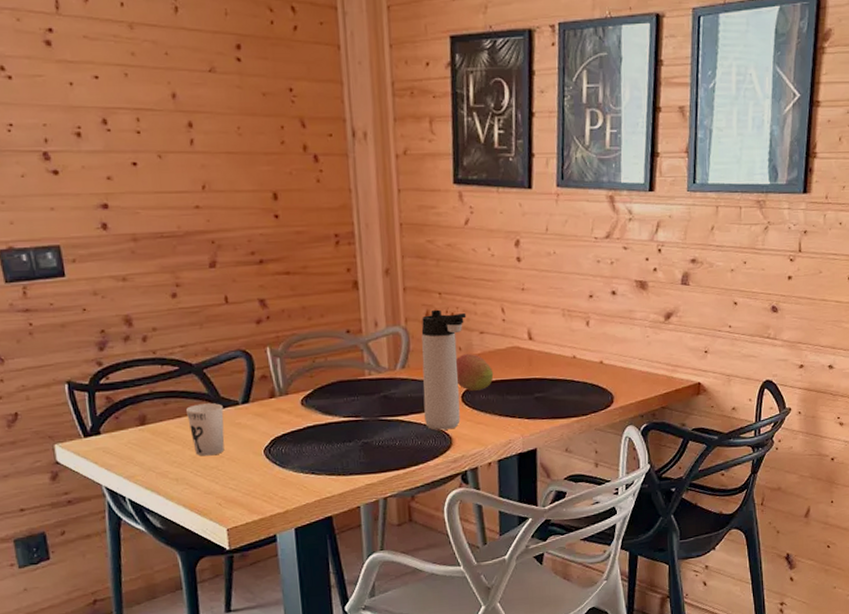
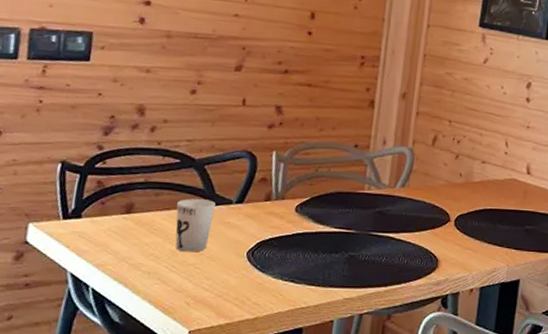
thermos bottle: present [421,309,467,430] -> none [415,135,472,252]
fruit: present [456,354,494,392] -> none [452,180,489,217]

